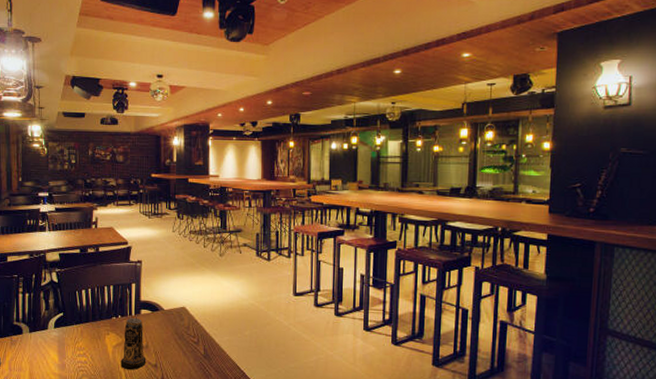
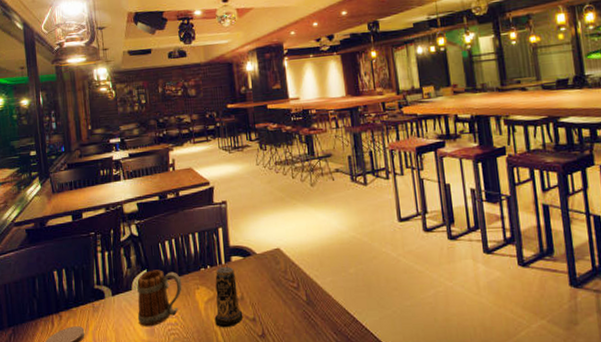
beer mug: none [51,314,94,363] -> present [137,270,182,327]

